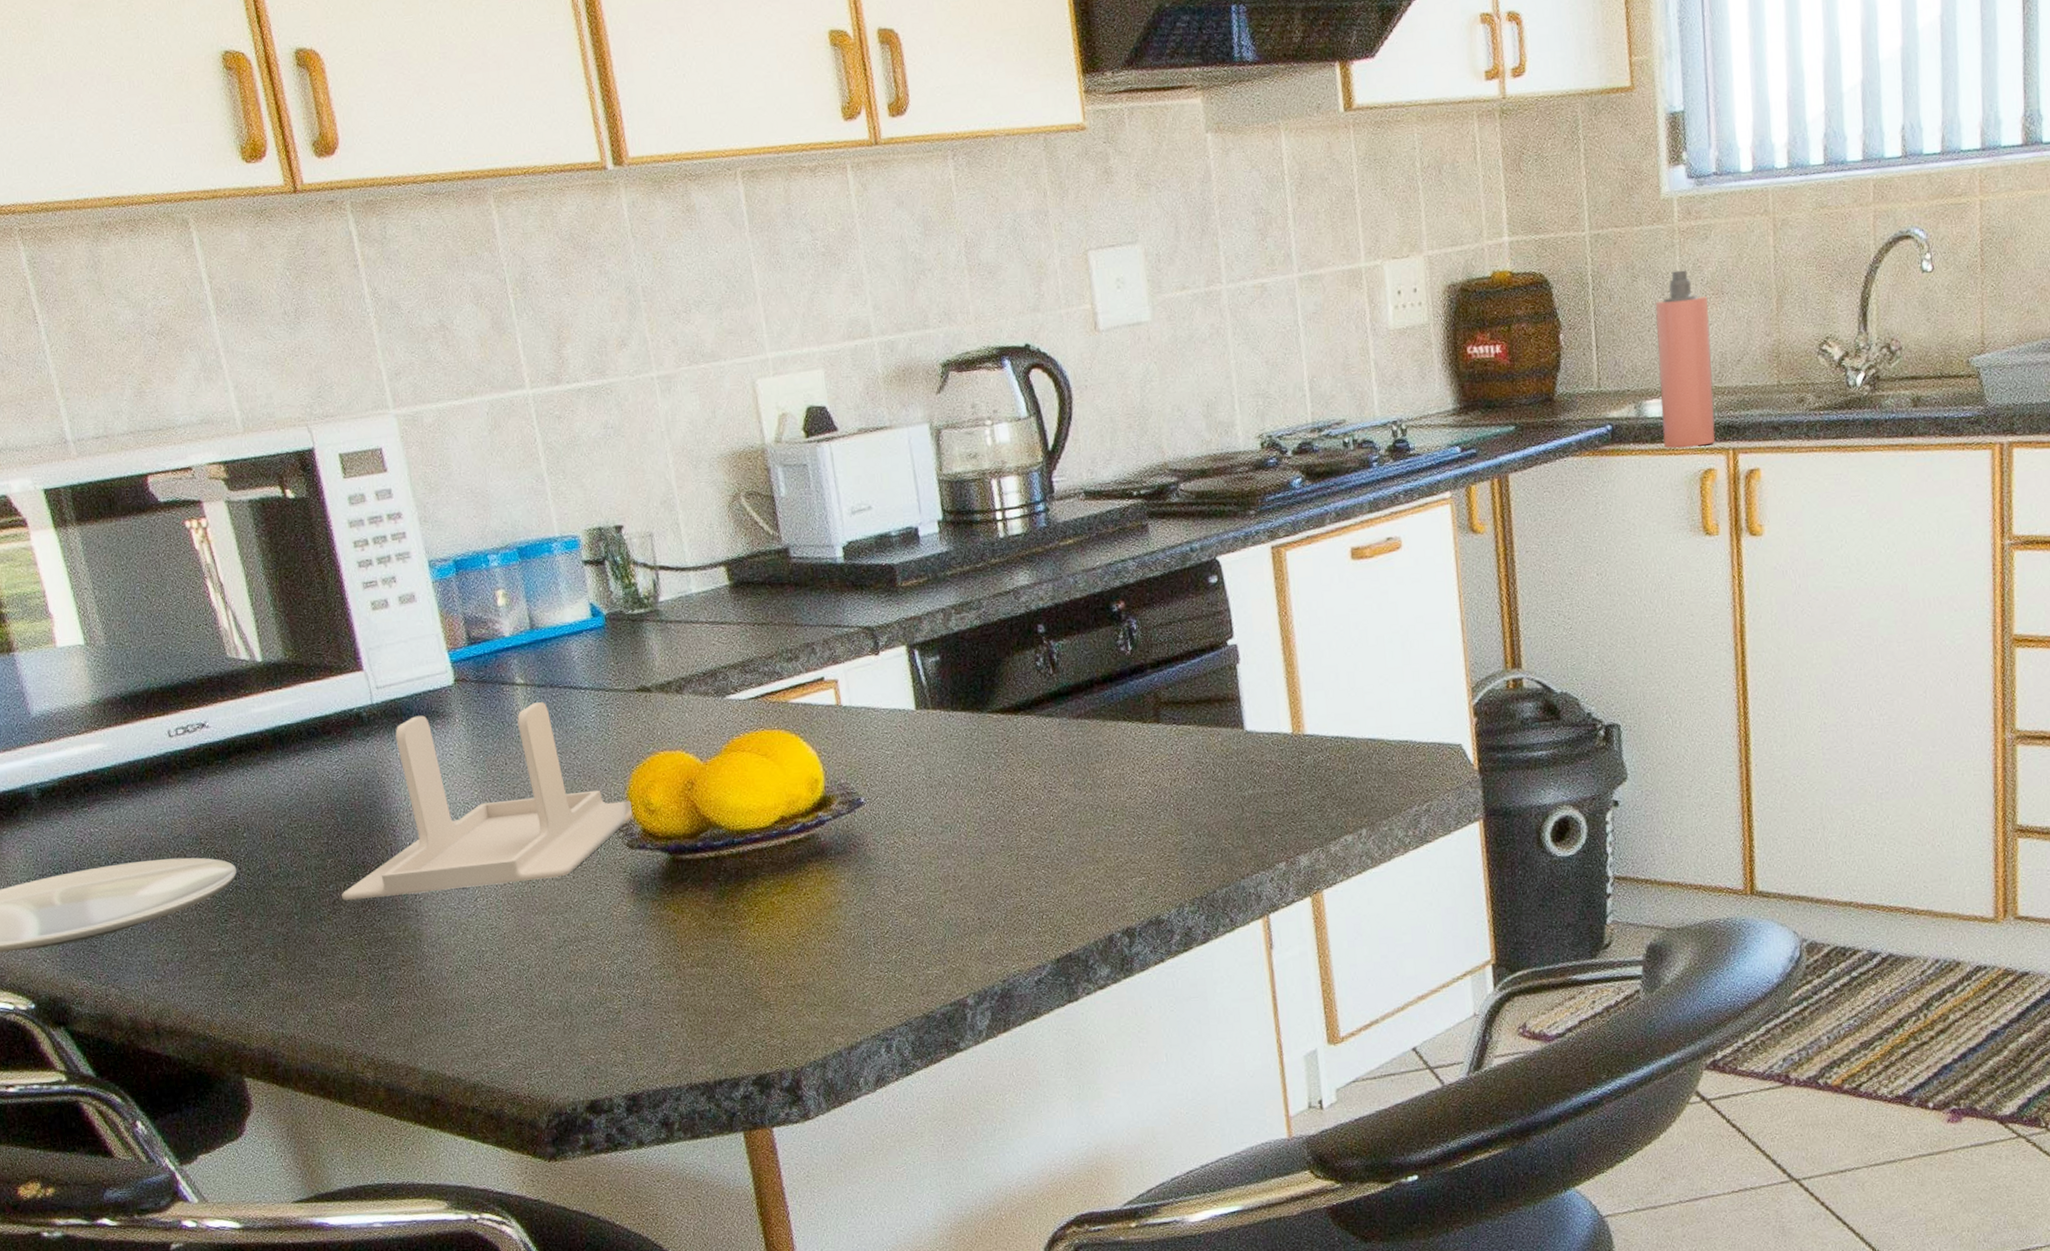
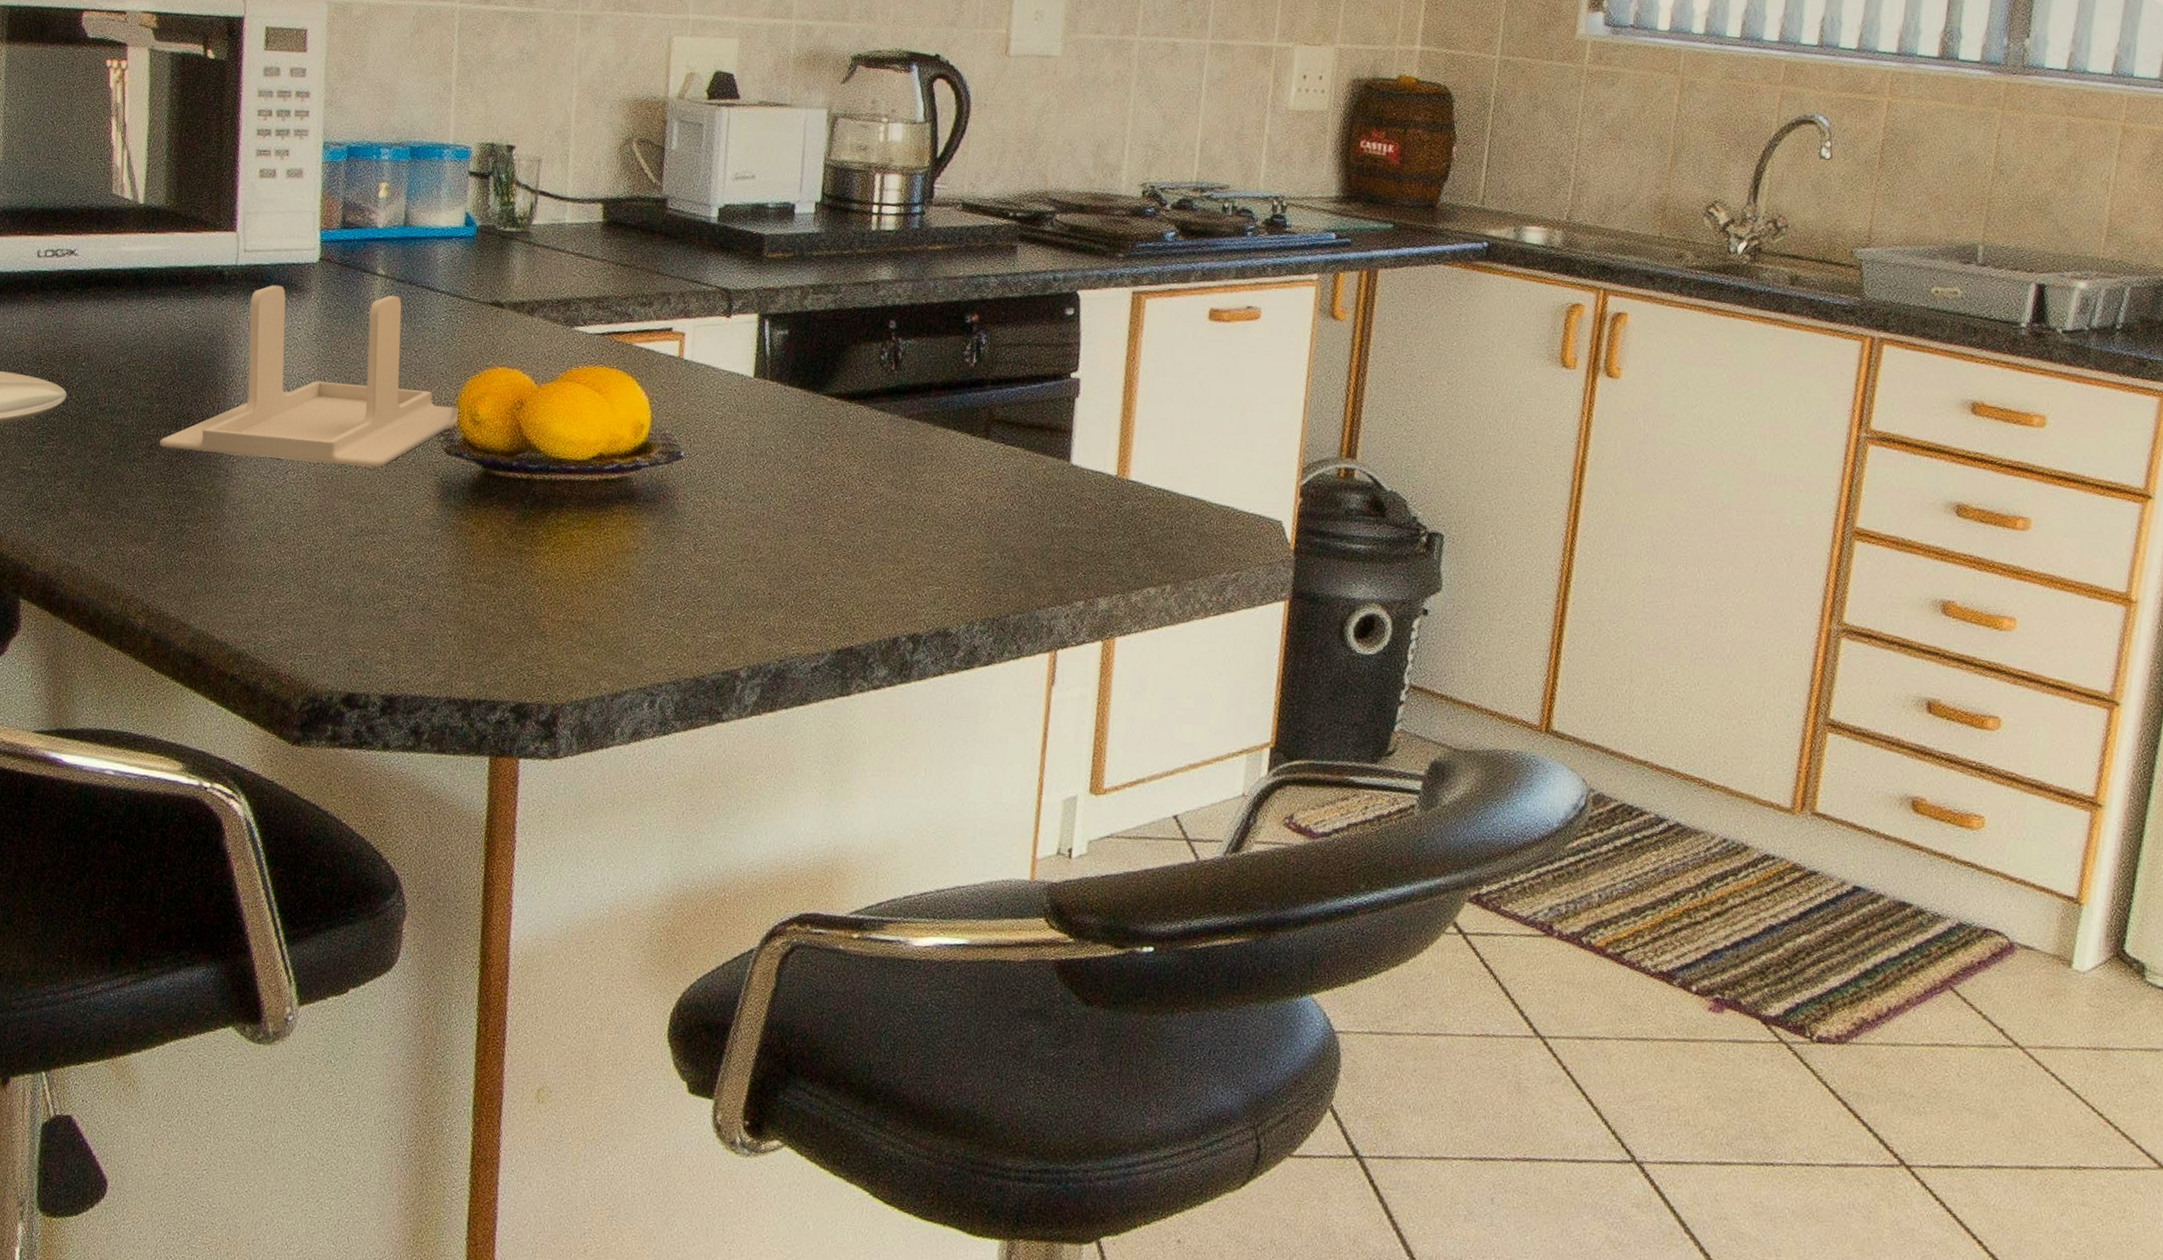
spray bottle: present [1655,270,1716,449] -> none [1537,109,1605,281]

